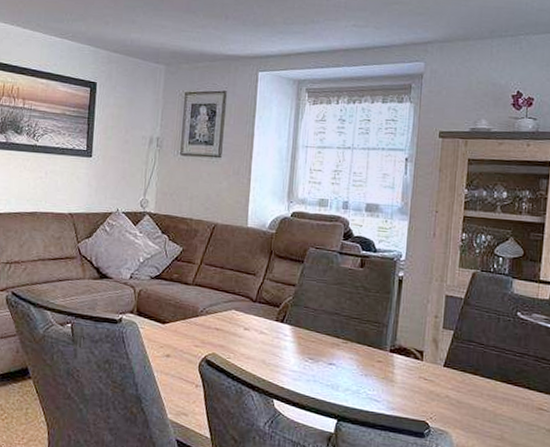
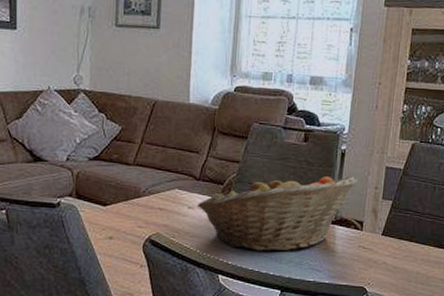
fruit basket: none [252,299,417,379] -> present [196,175,358,251]

